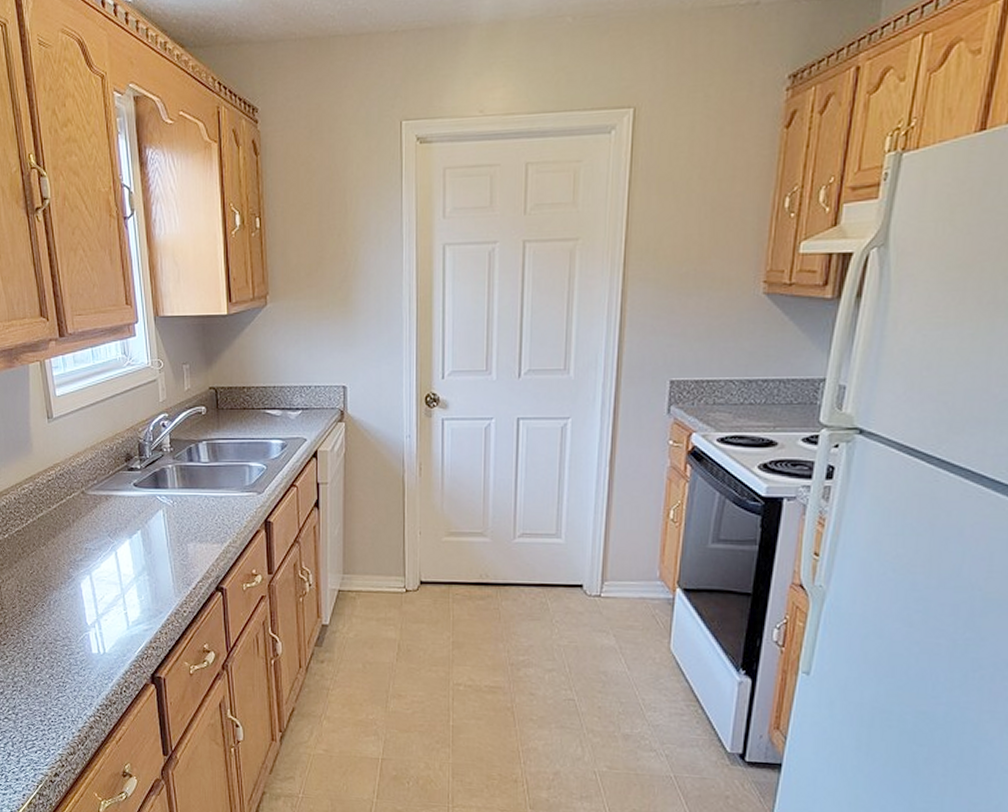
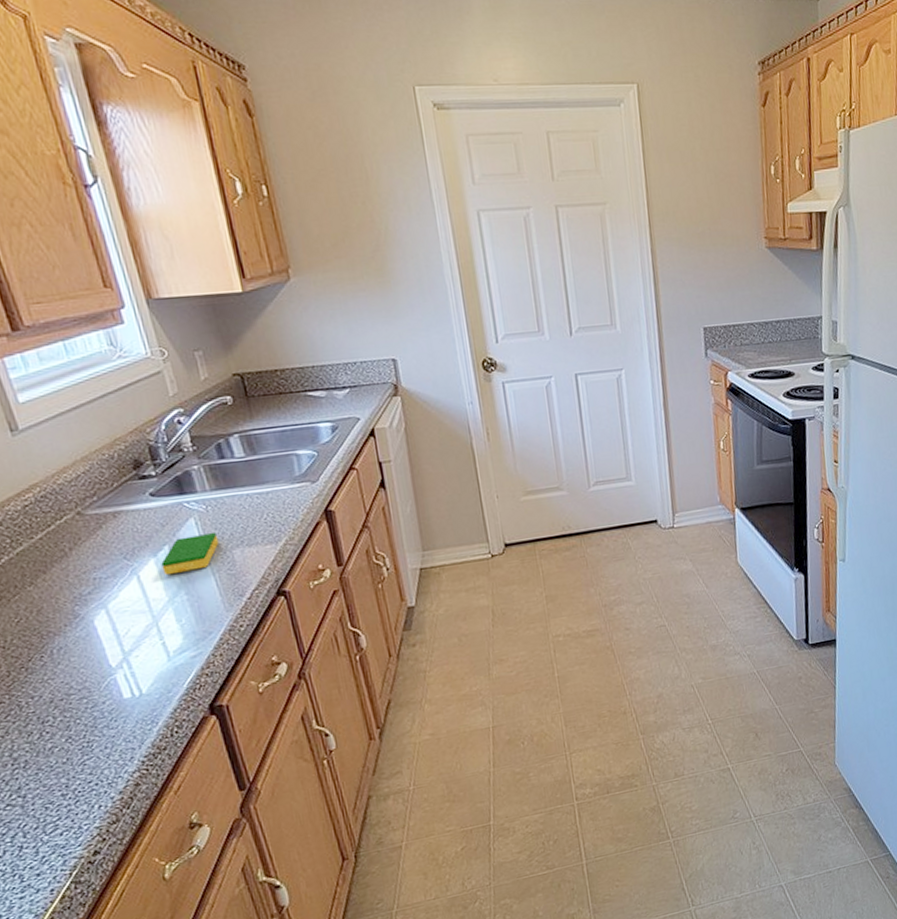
dish sponge: none [134,525,178,556] -> present [161,532,219,576]

